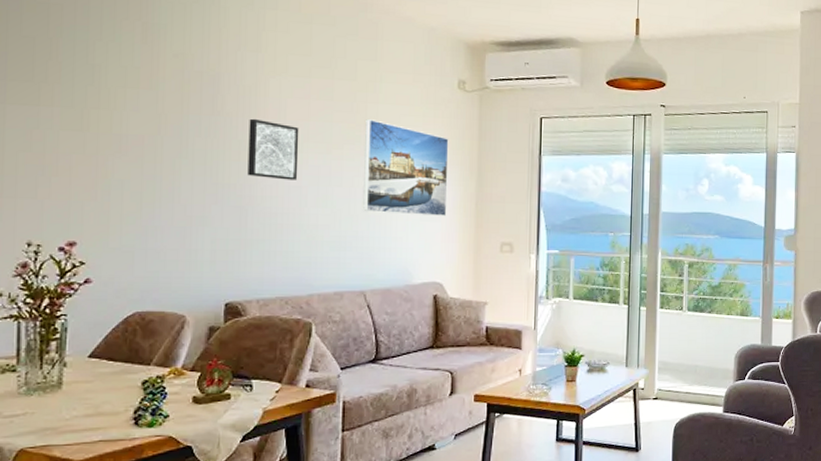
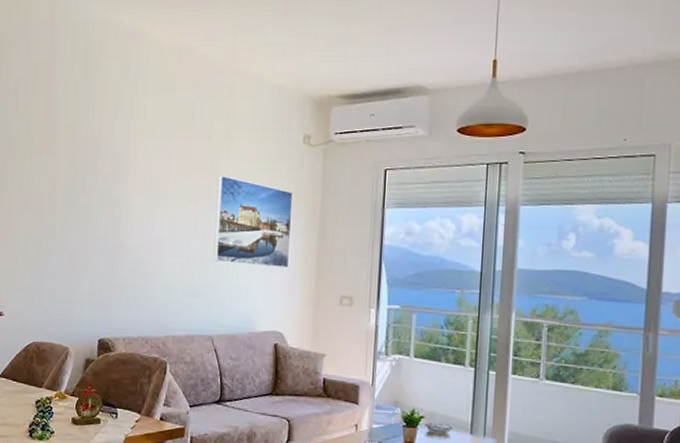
wall art: present [247,118,299,180] -> none [119,177,162,232]

